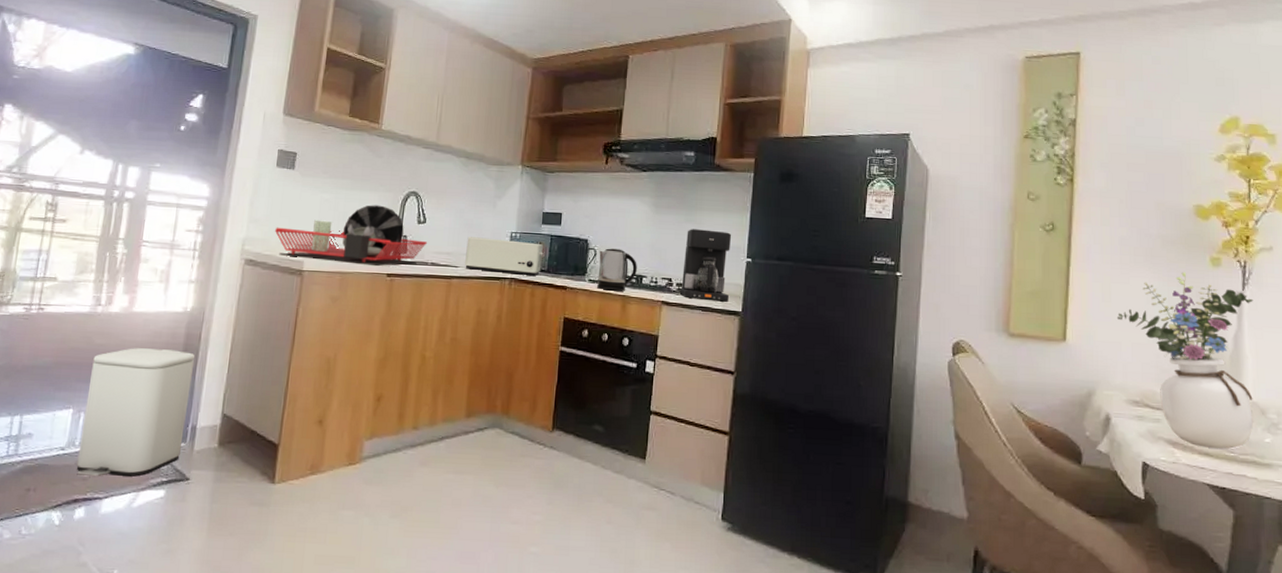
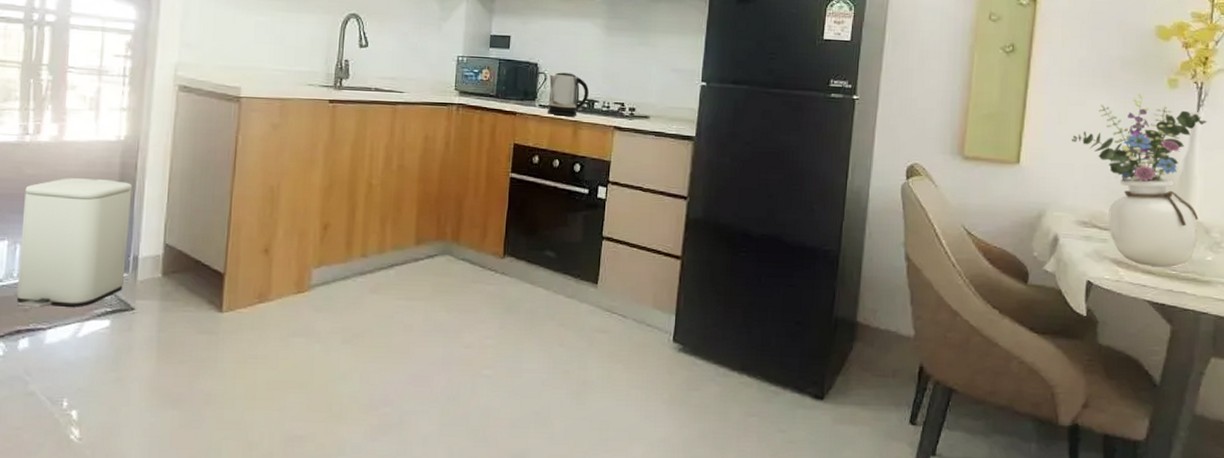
dish rack: present [274,205,428,267] -> none [208,28,371,93]
toaster: present [465,237,544,276] -> none [410,61,492,102]
coffee maker: present [679,229,732,303] -> none [632,52,687,128]

